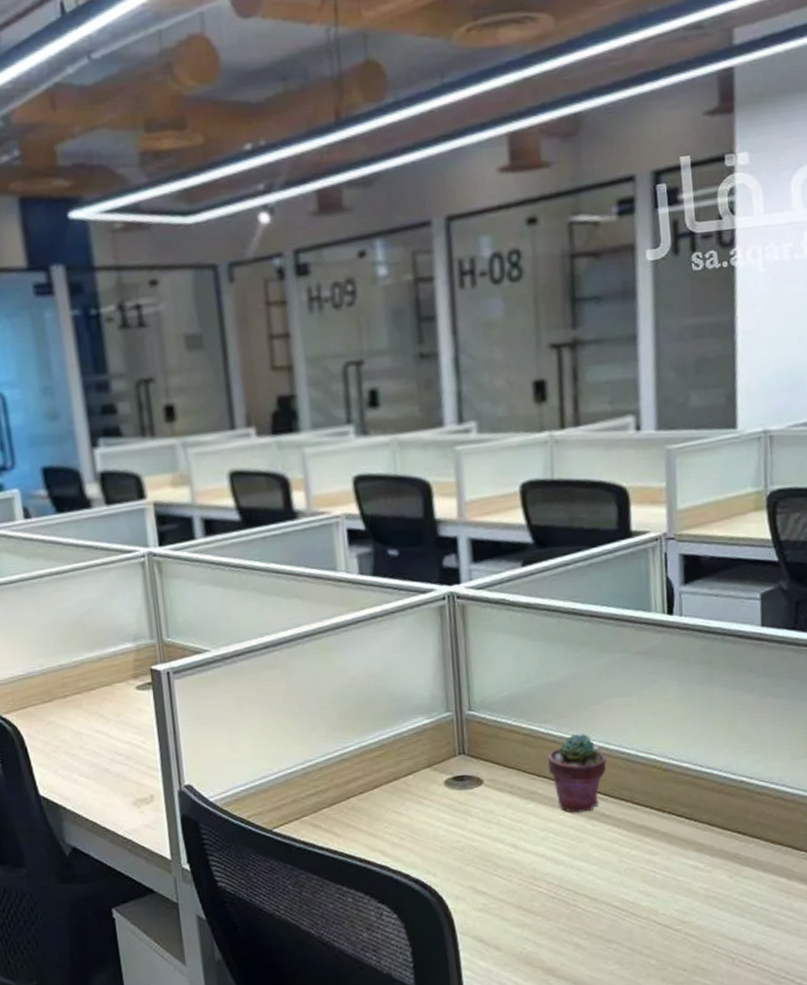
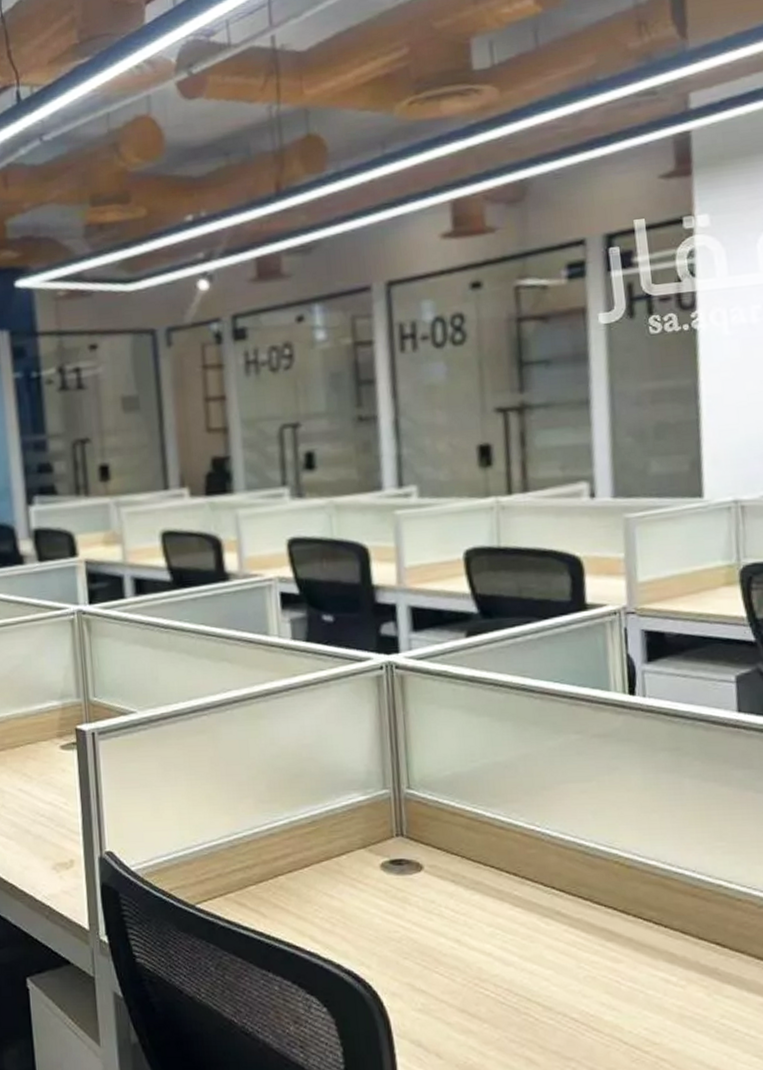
potted succulent: present [547,733,607,813] -> none [494,820,562,909]

